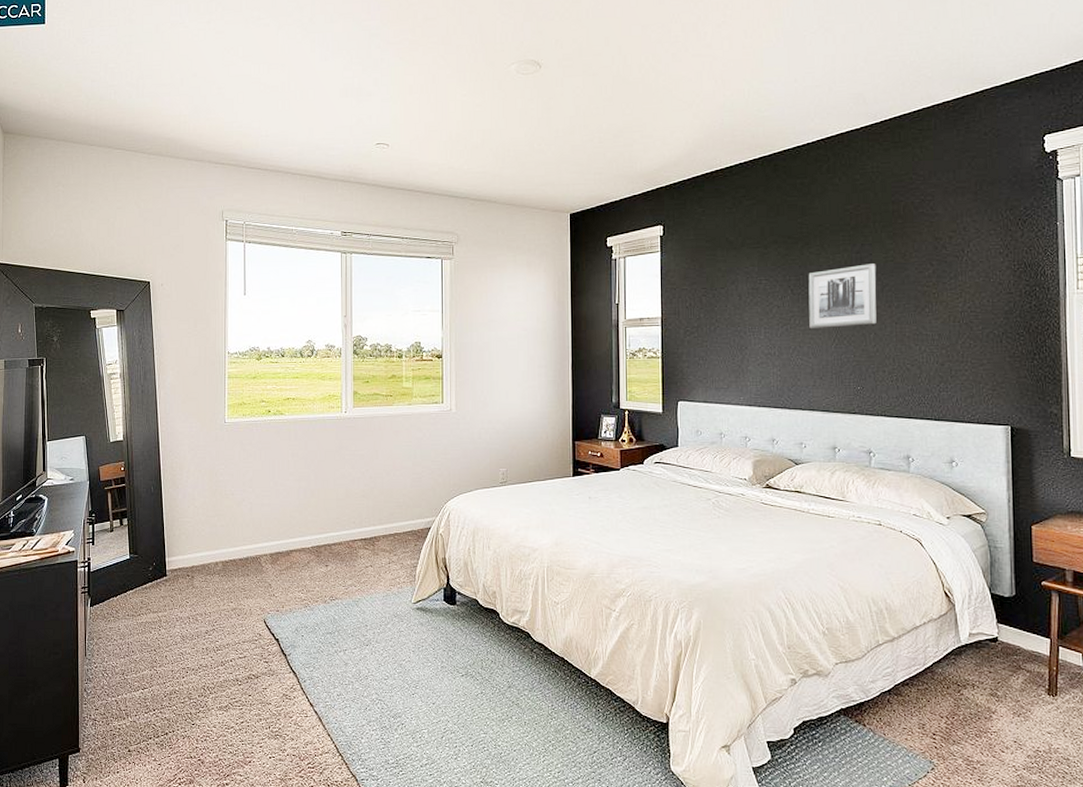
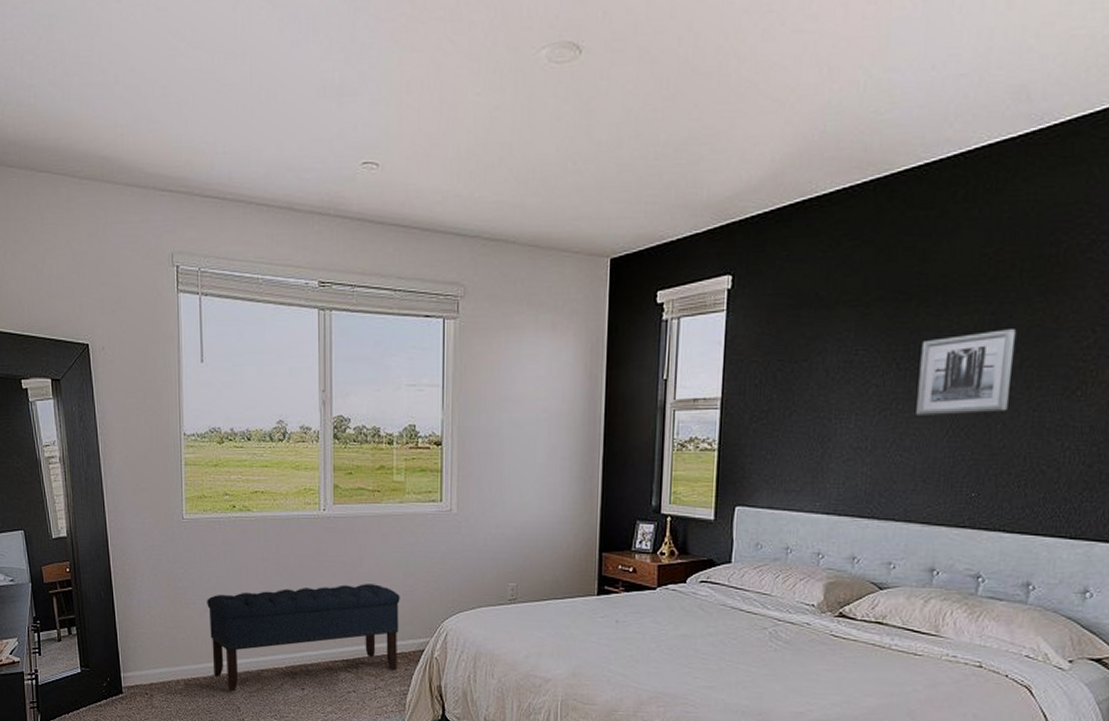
bench: none [244,473,410,571] -> present [207,584,400,692]

